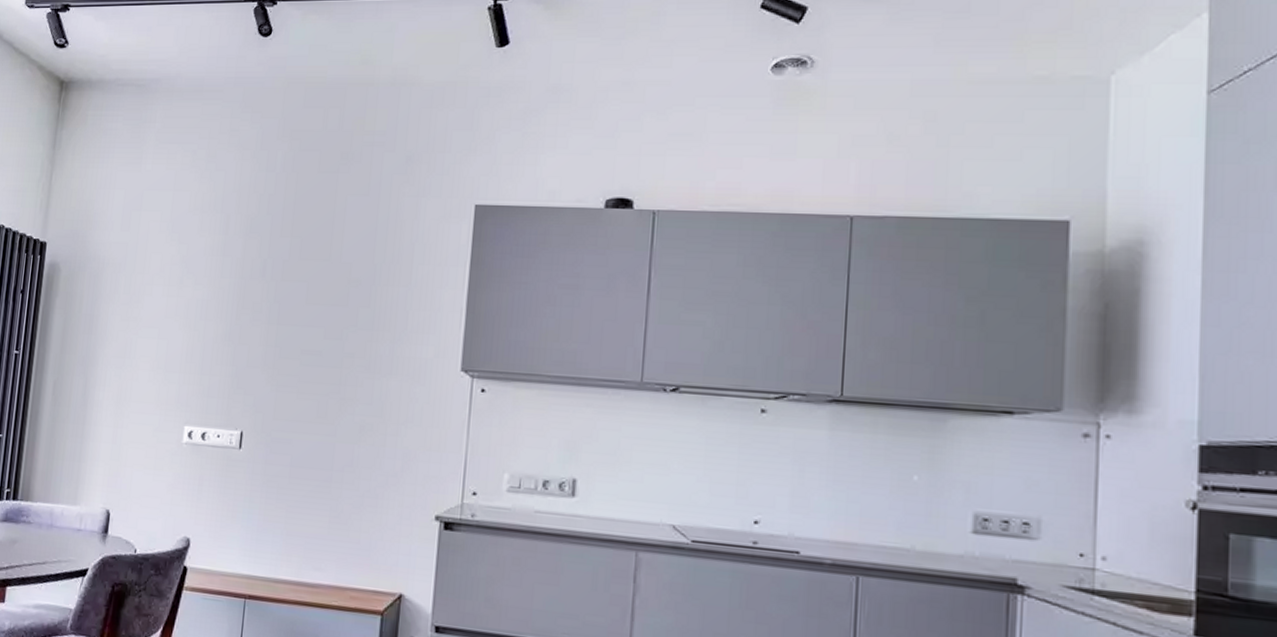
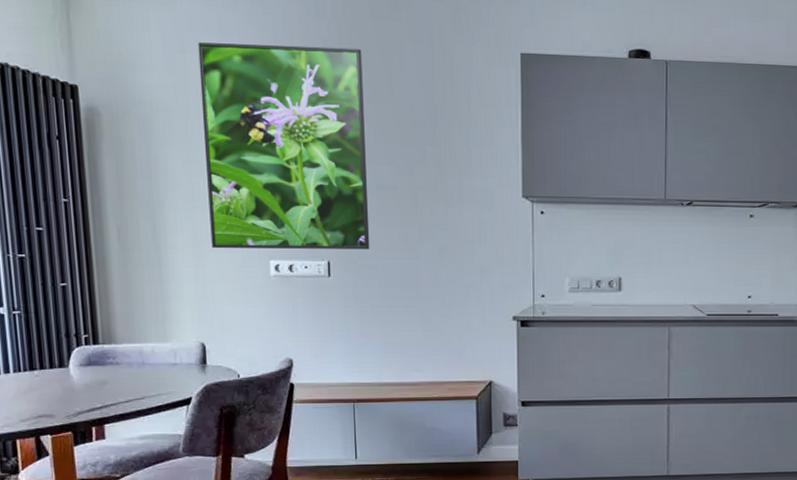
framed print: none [133,200,305,421] -> present [198,42,370,249]

